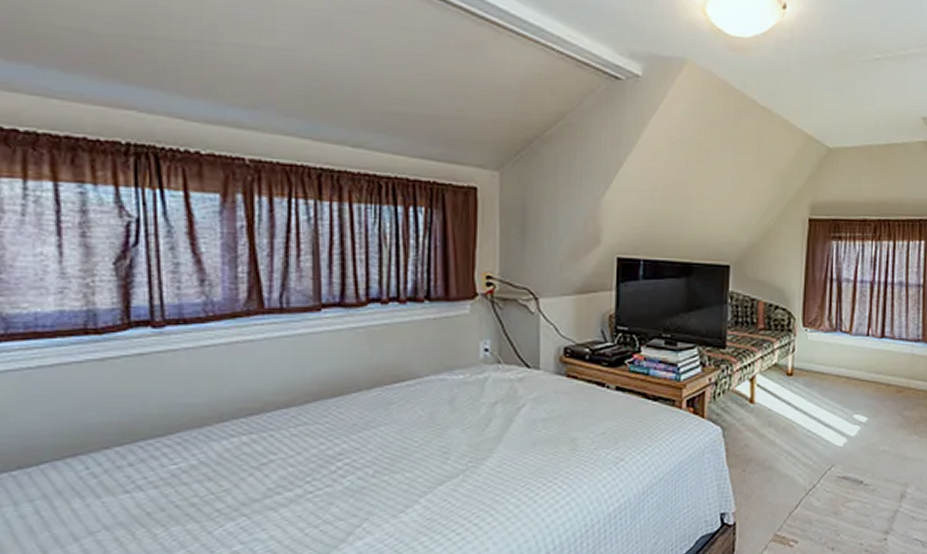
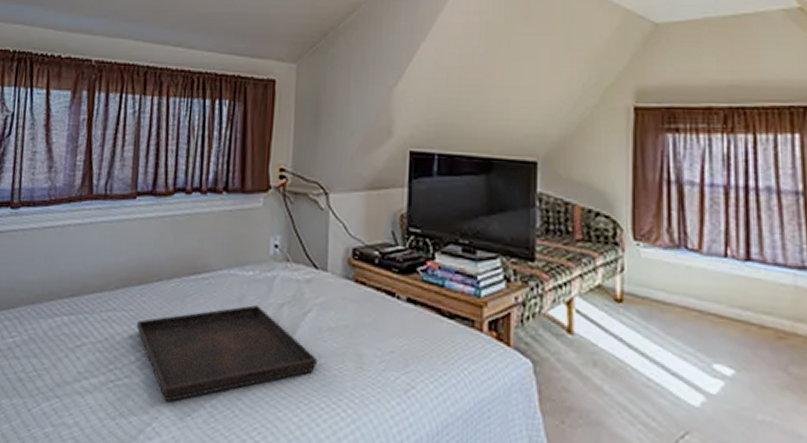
serving tray: none [334,406,532,504] -> present [136,305,317,402]

